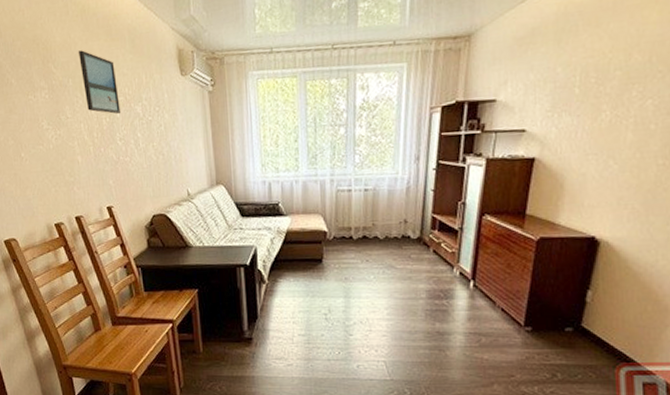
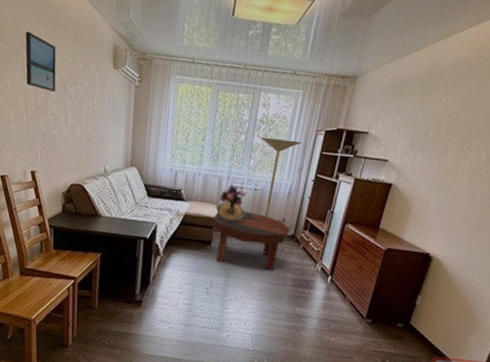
coffee table: none [320,218,415,284] -> present [212,212,290,271]
bouquet: none [323,189,359,233] -> present [217,185,246,222]
floor lamp: none [362,124,416,221] -> present [259,137,303,217]

